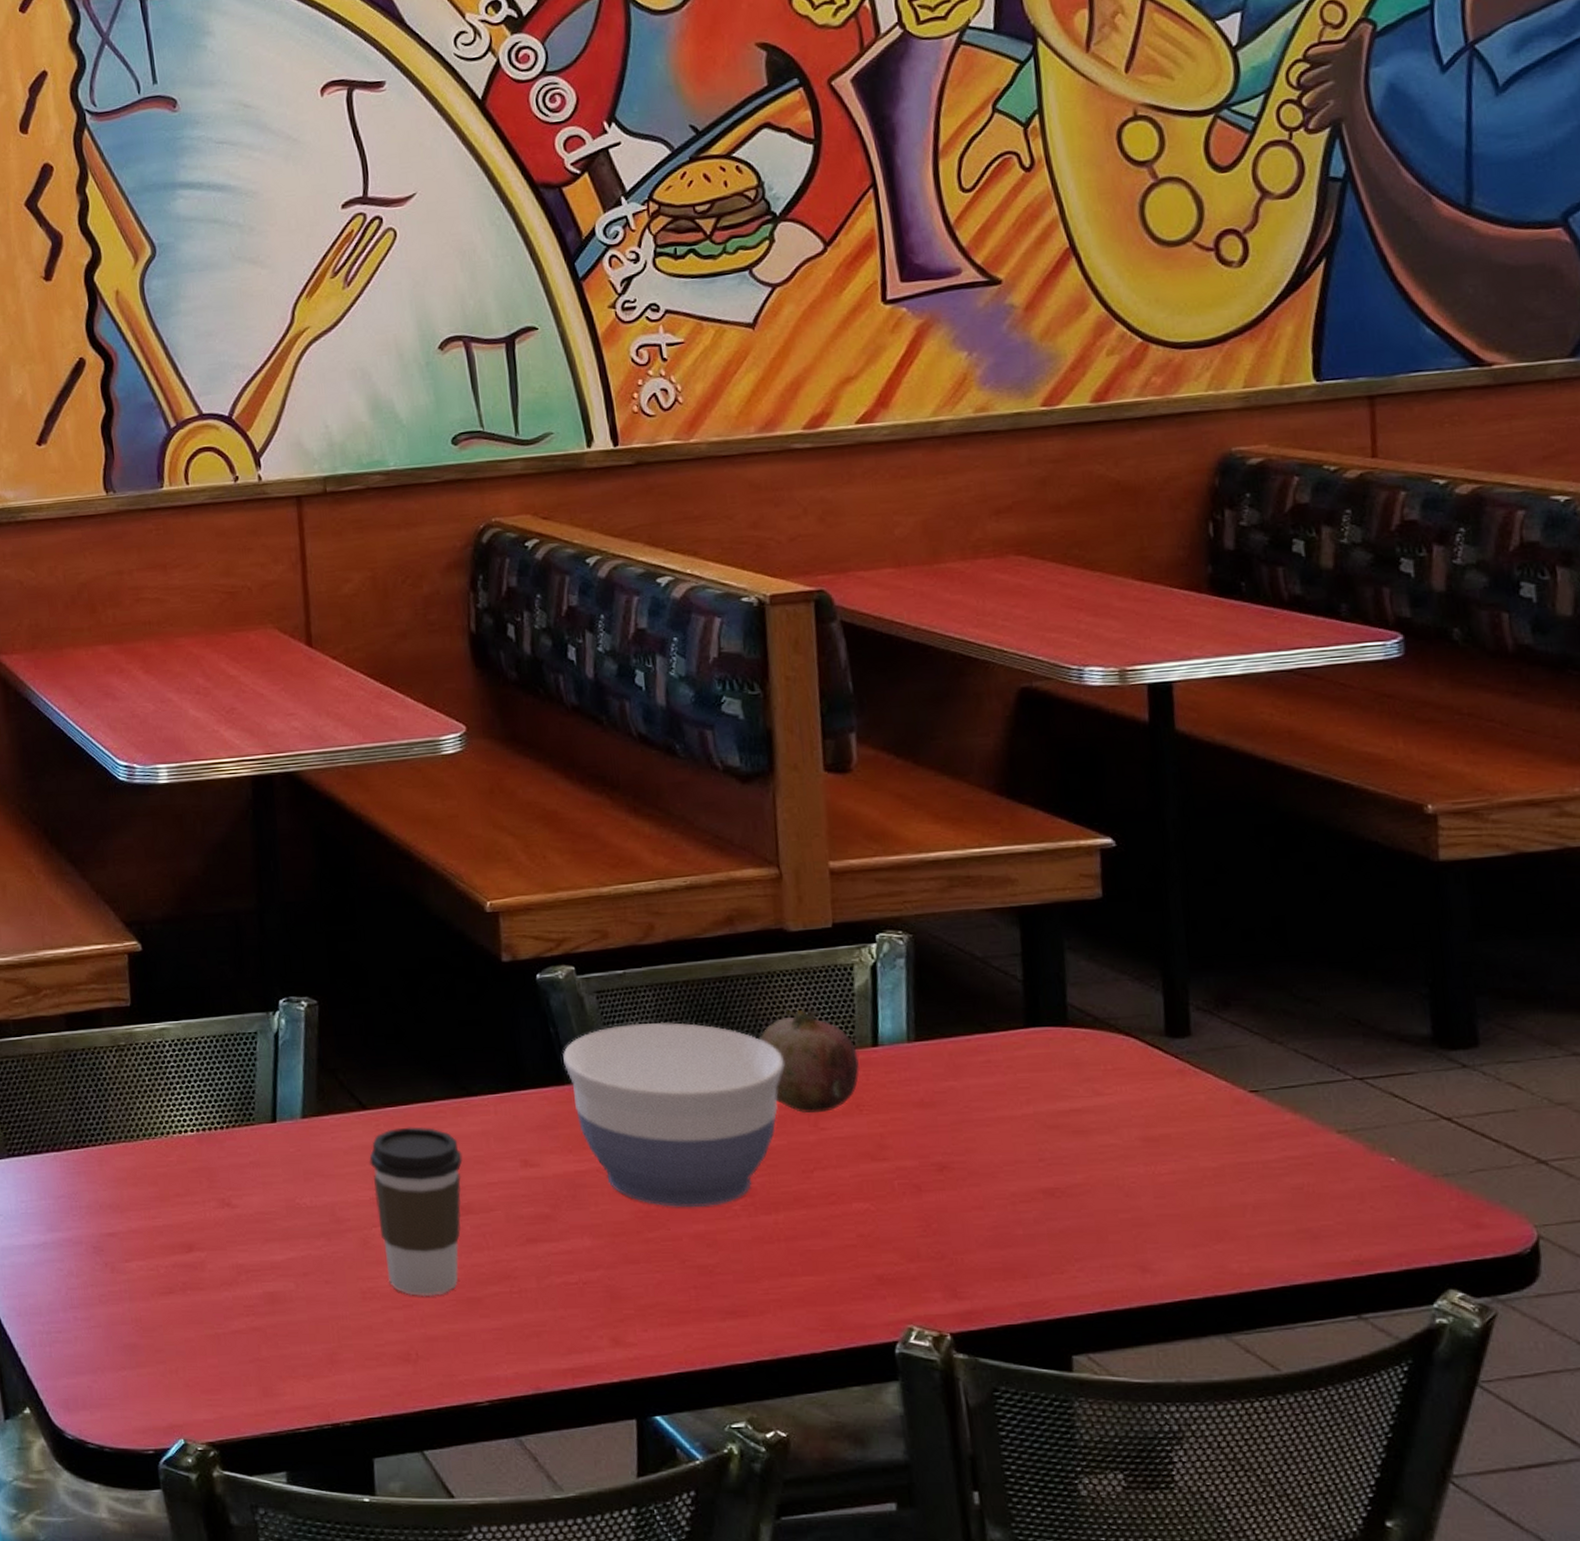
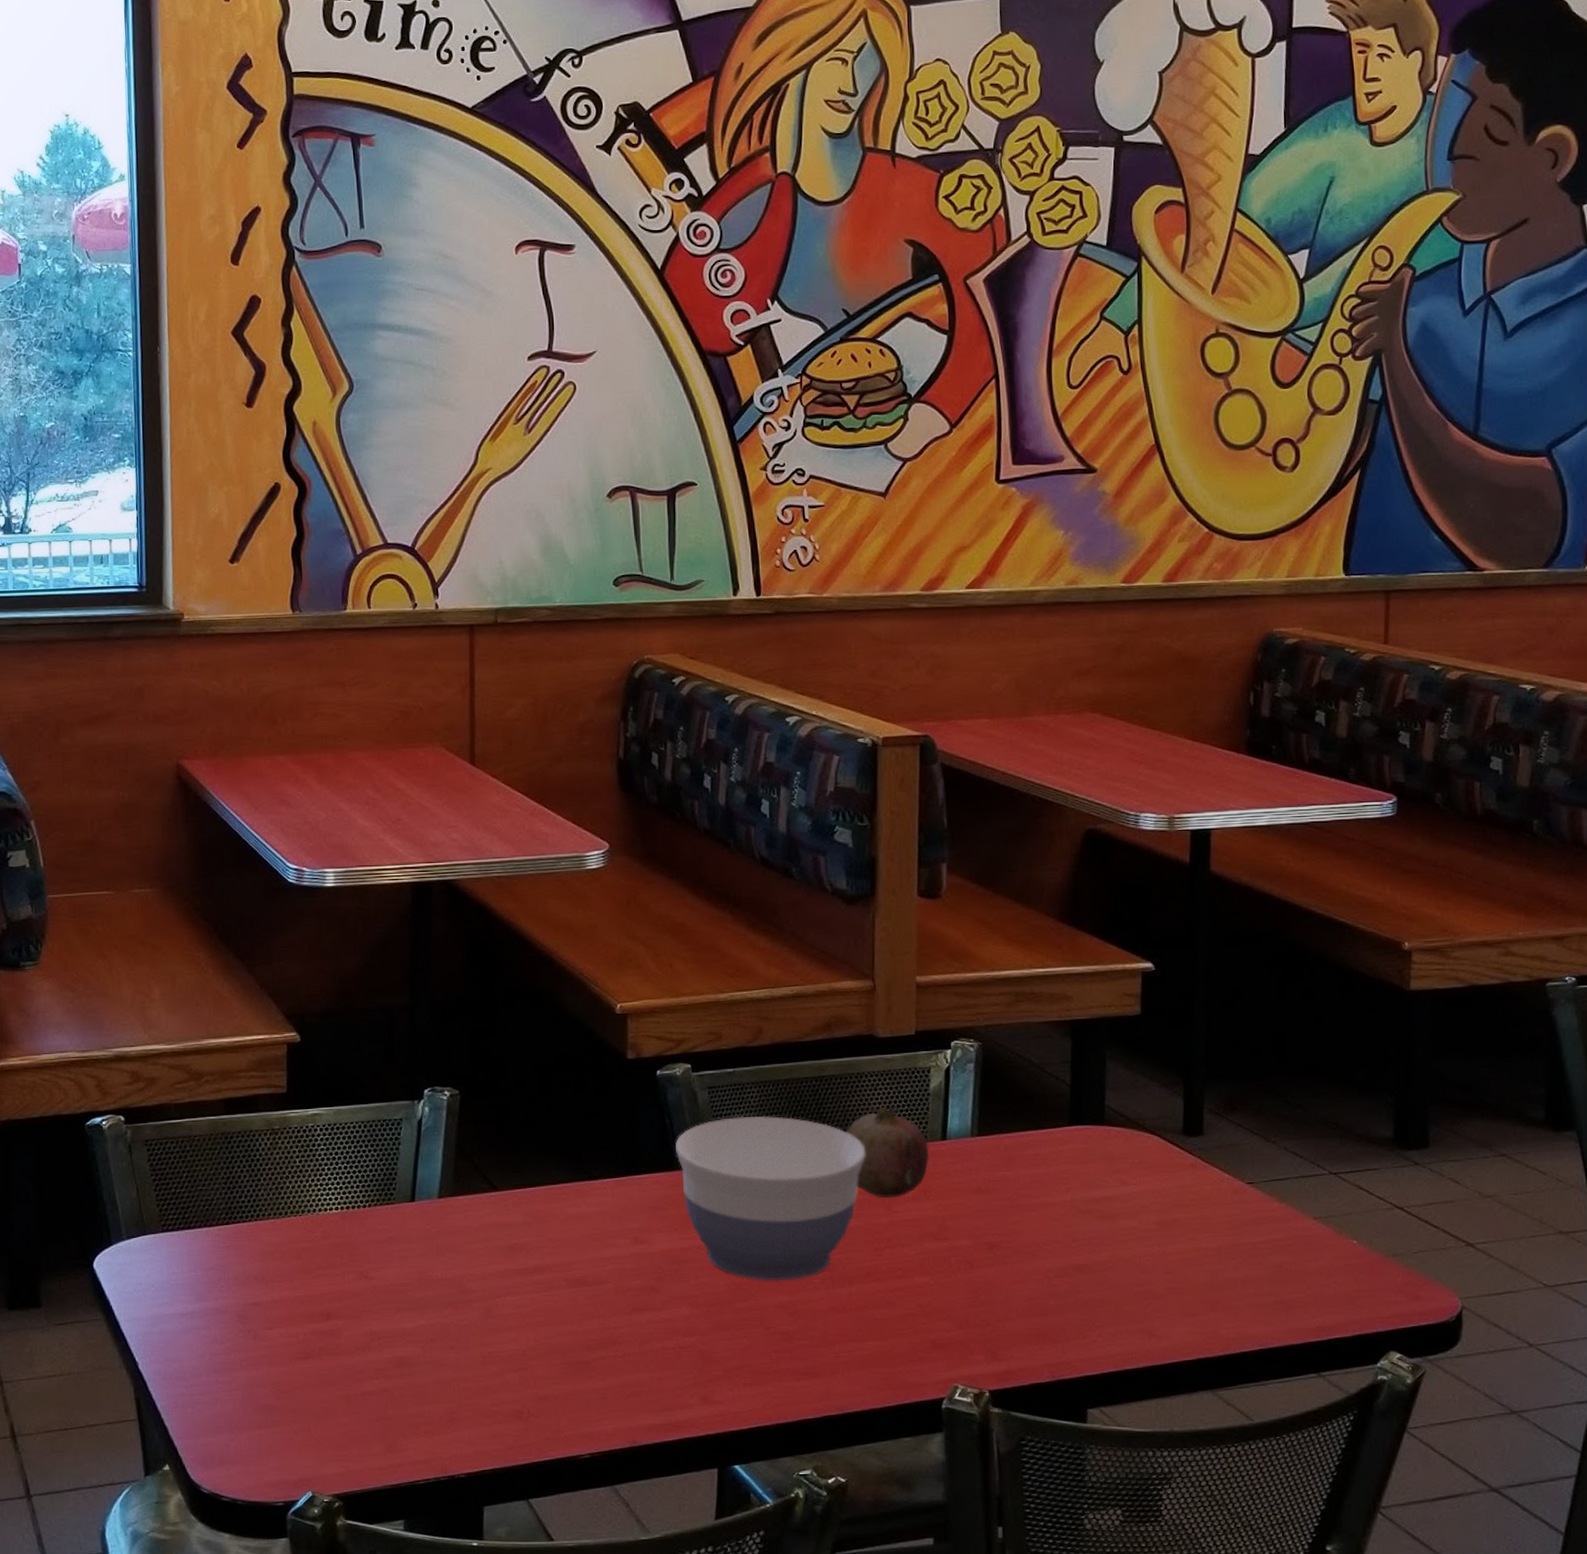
coffee cup: present [369,1126,463,1296] -> none [497,1207,581,1360]

